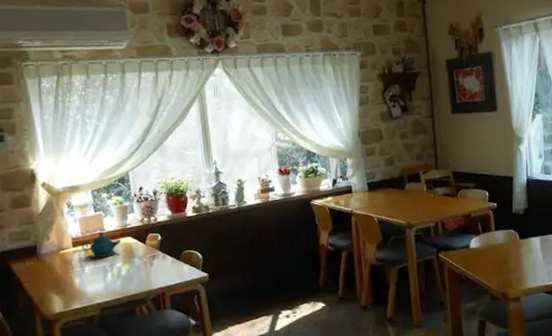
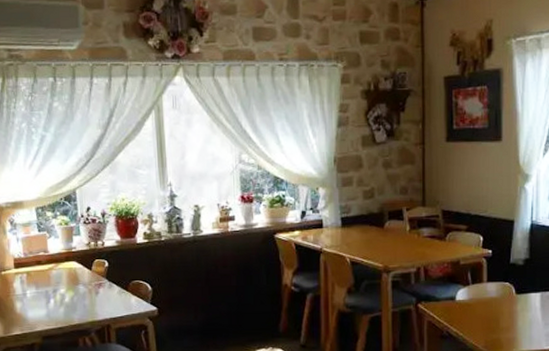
teapot: present [81,231,121,260] -> none [23,253,66,283]

